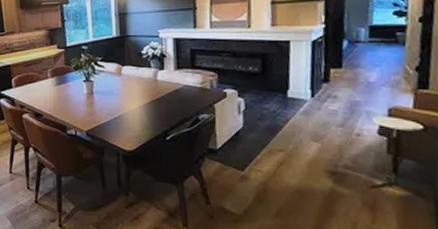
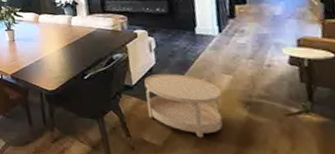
side table: none [230,137,308,208] -> present [144,73,223,138]

